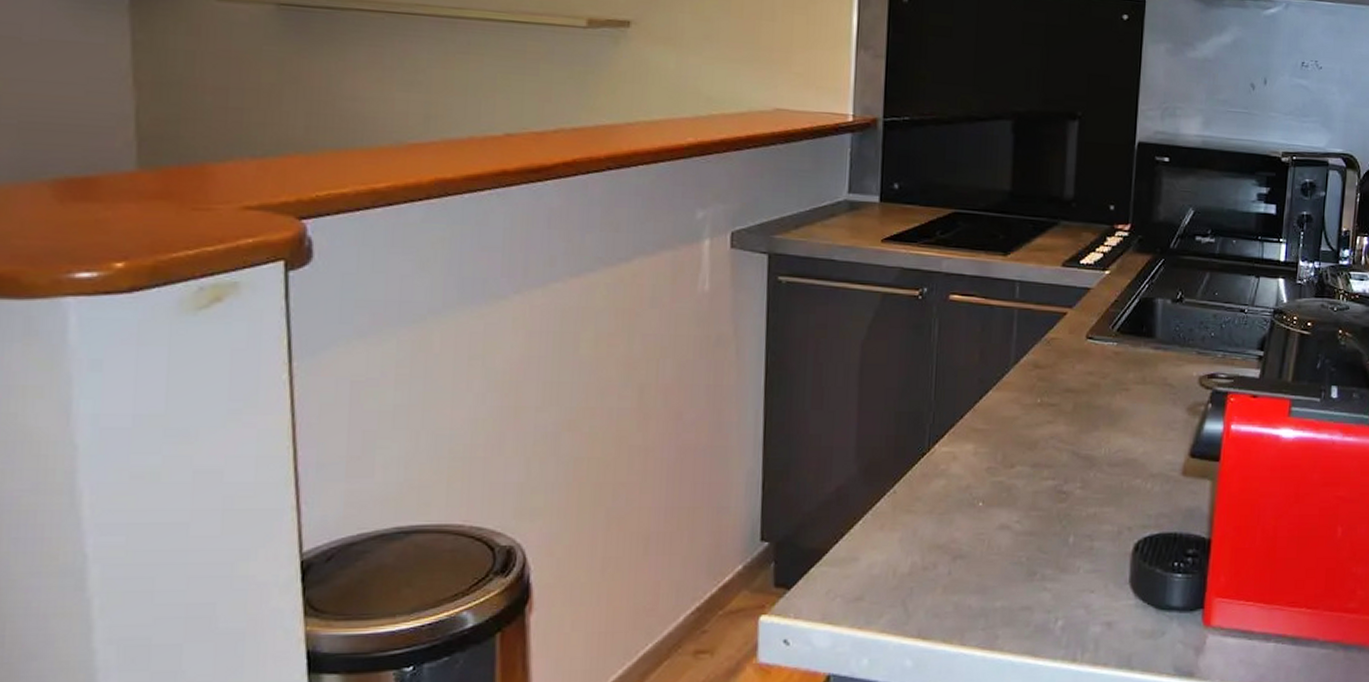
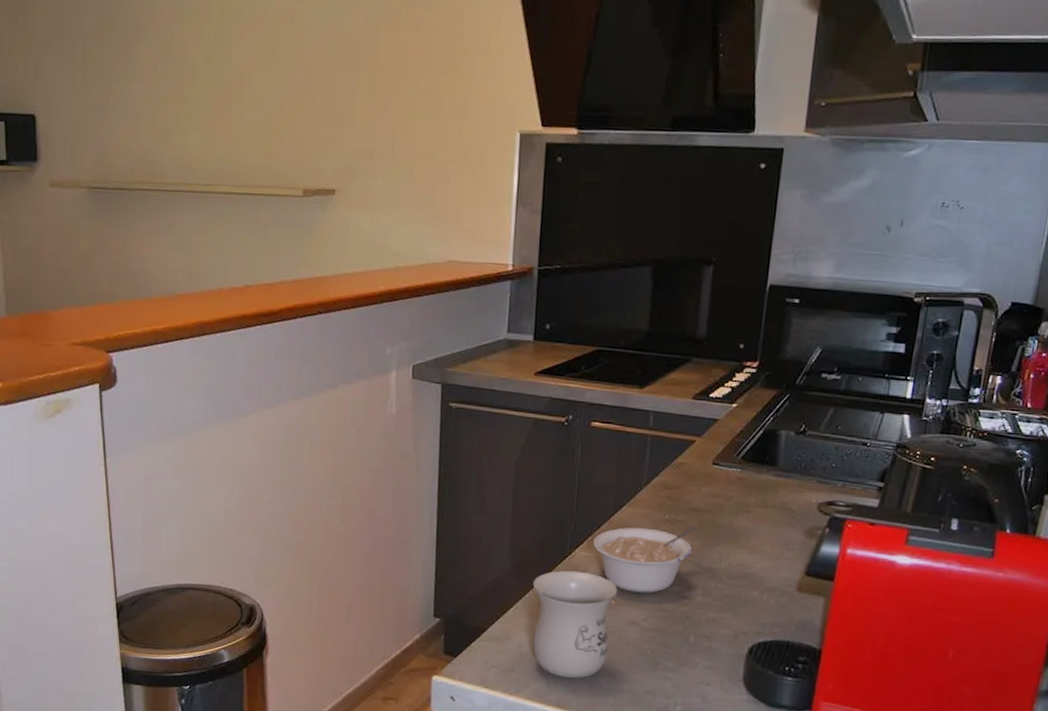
mug: none [884,470,985,602] -> present [532,570,617,679]
legume: none [955,408,1074,491] -> present [593,525,699,593]

